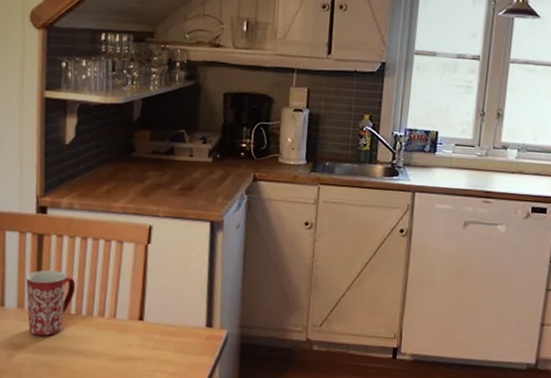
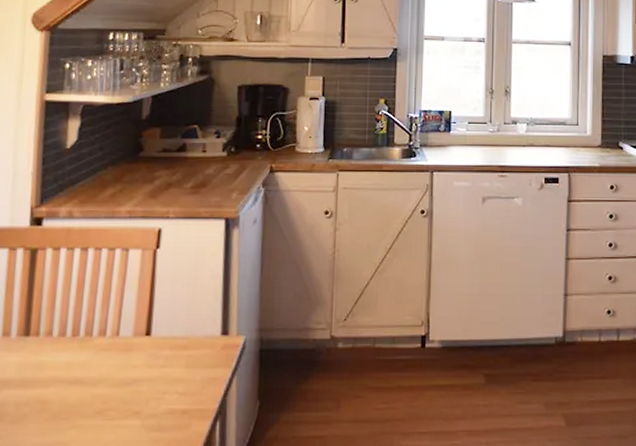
mug: present [25,270,76,336] -> none [13,288,73,366]

